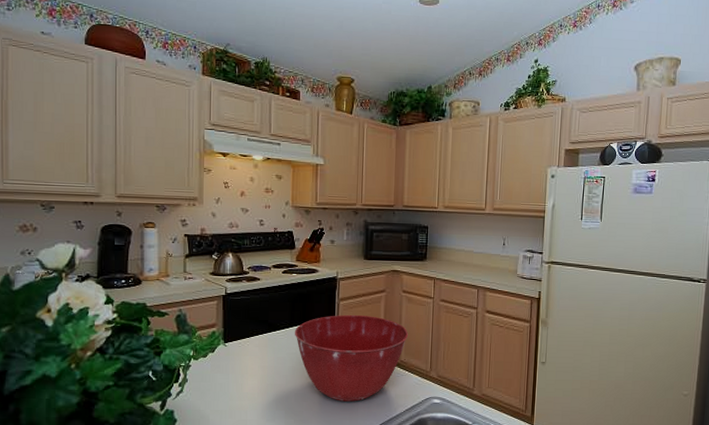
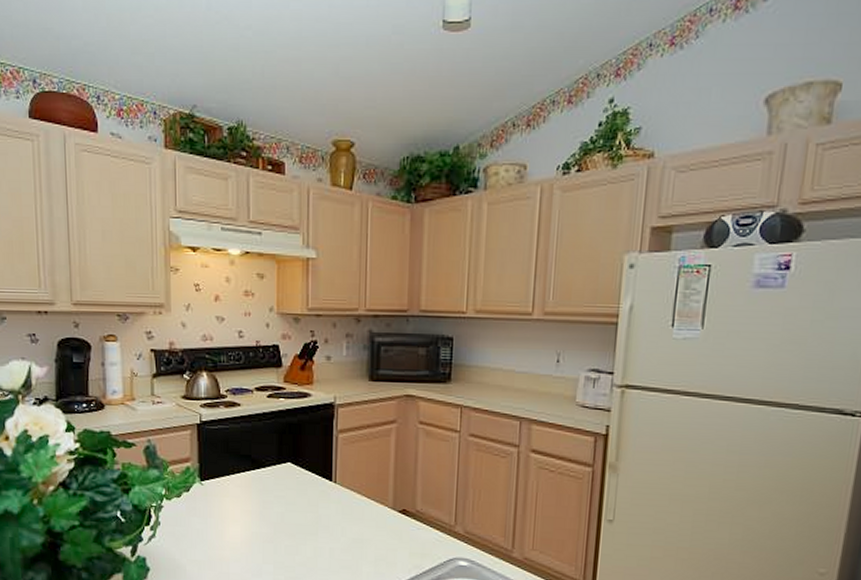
mixing bowl: present [294,314,409,402] -> none [282,450,427,559]

